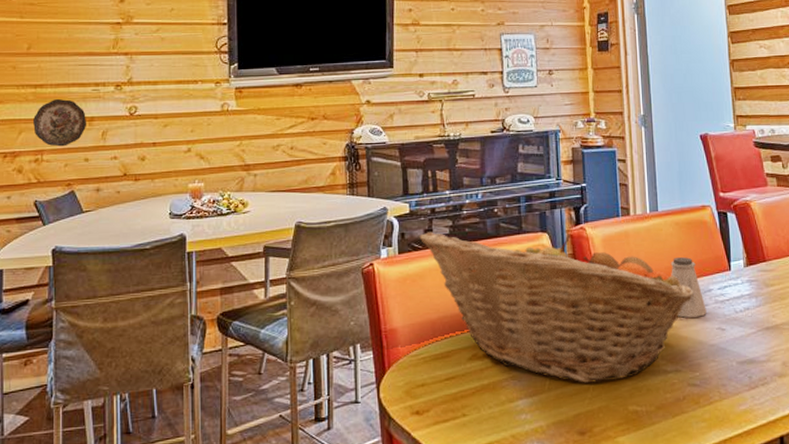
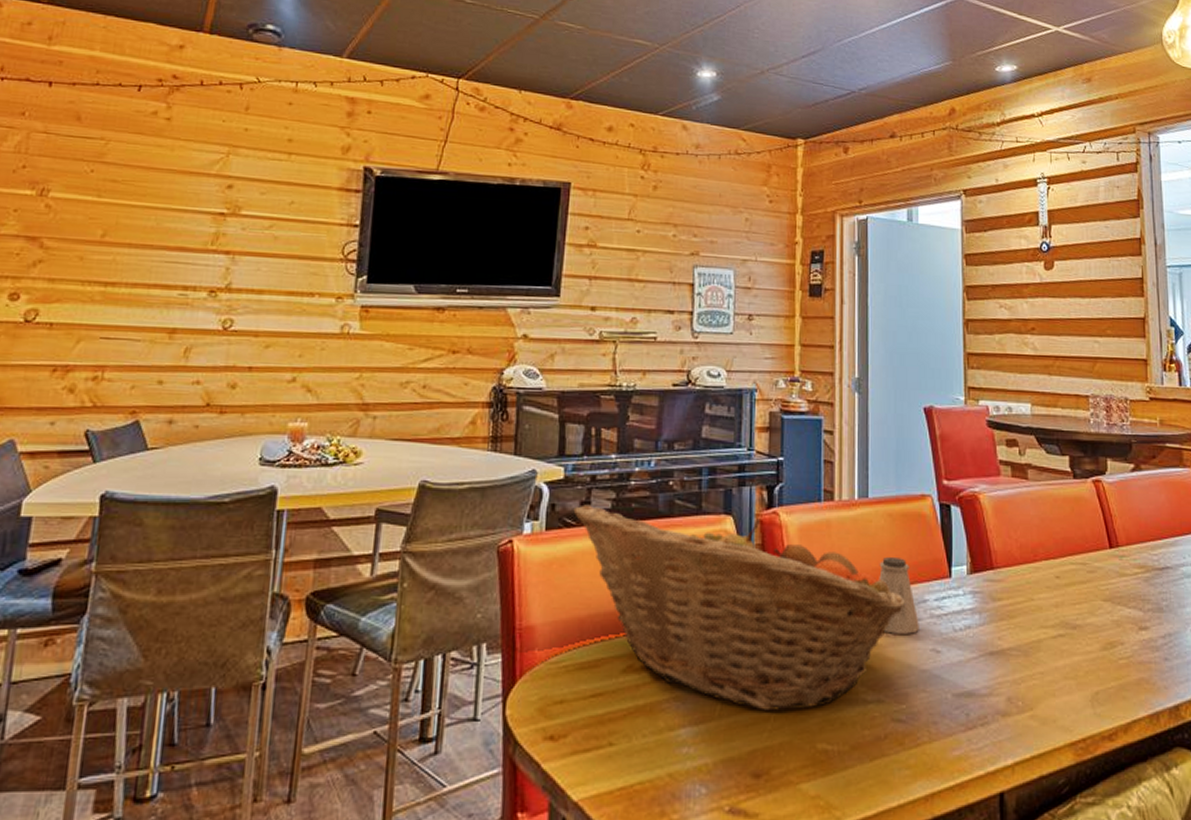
decorative plate: present [33,98,87,147] -> none [96,301,167,363]

